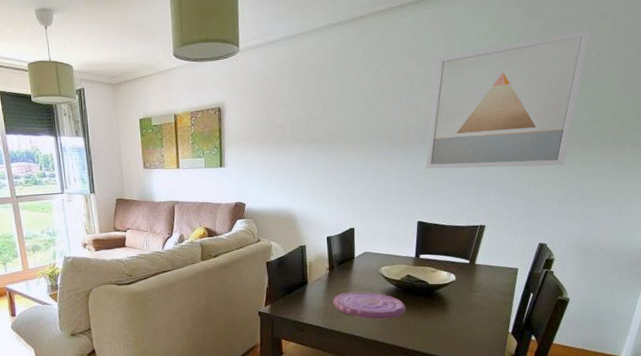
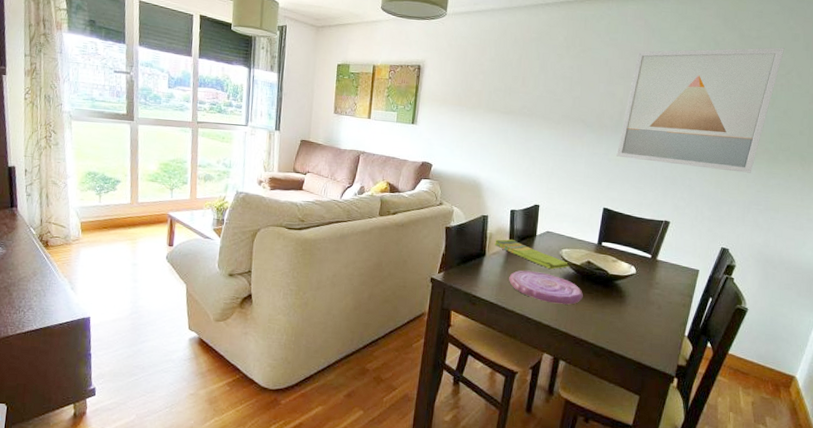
dish towel: none [315,265,391,288] -> present [495,239,570,270]

